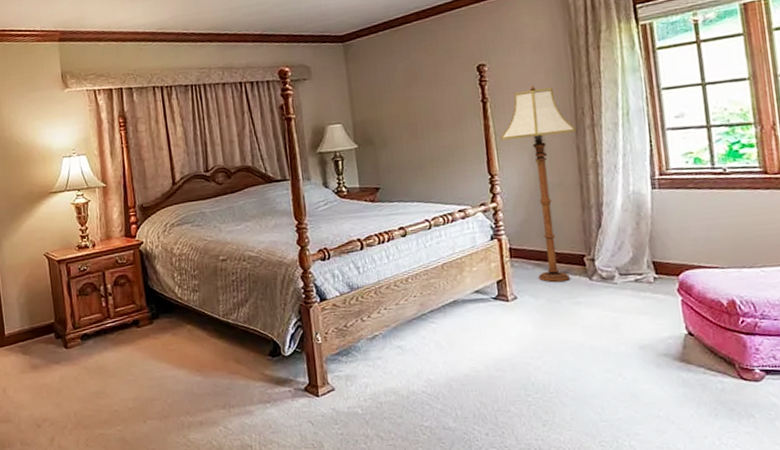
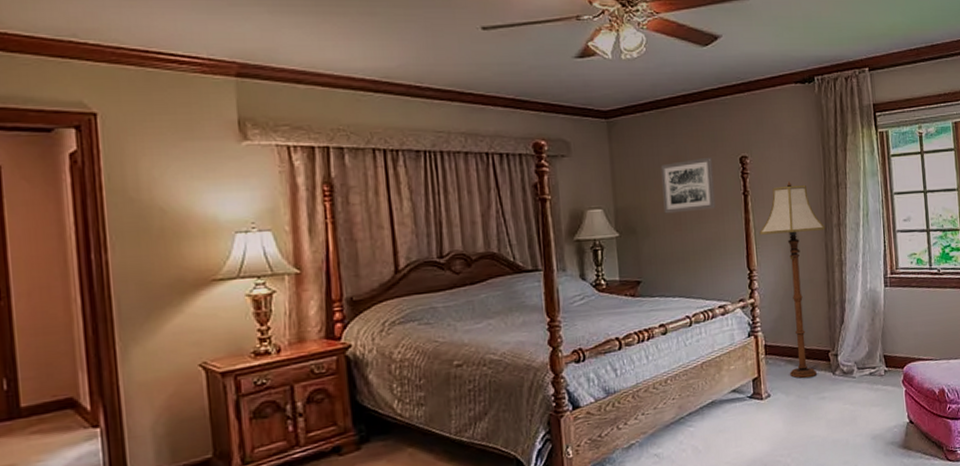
wall art: none [395,68,452,125] -> present [660,157,715,214]

